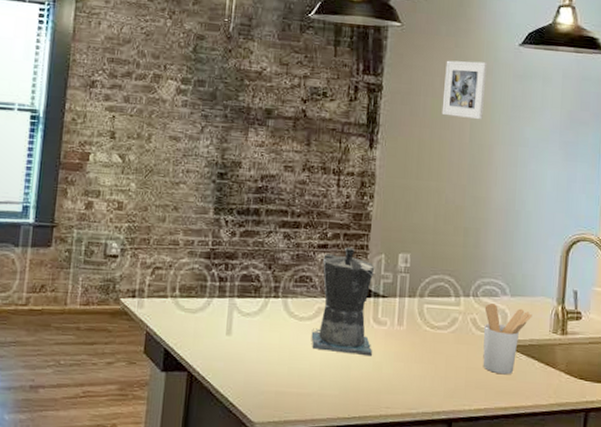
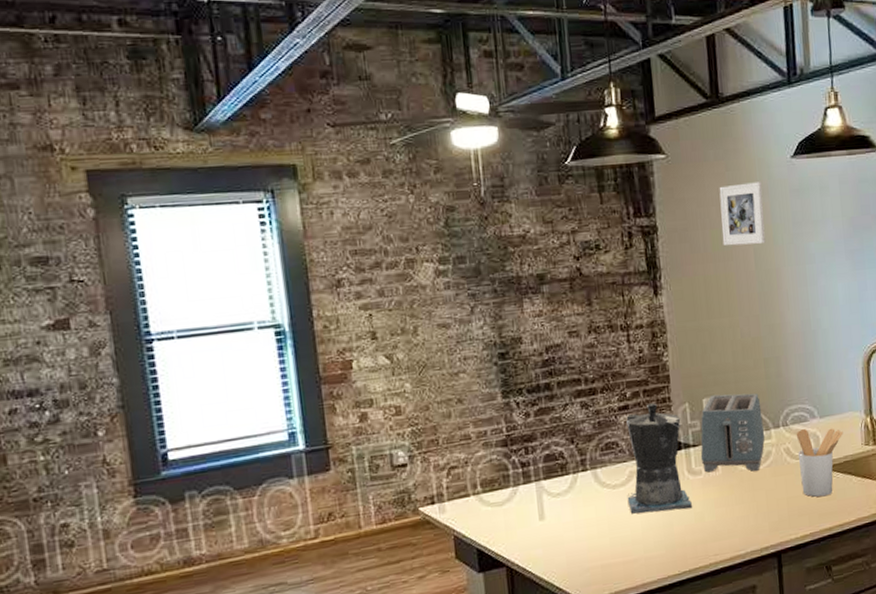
toaster: none [388,252,455,334] -> present [700,393,765,473]

